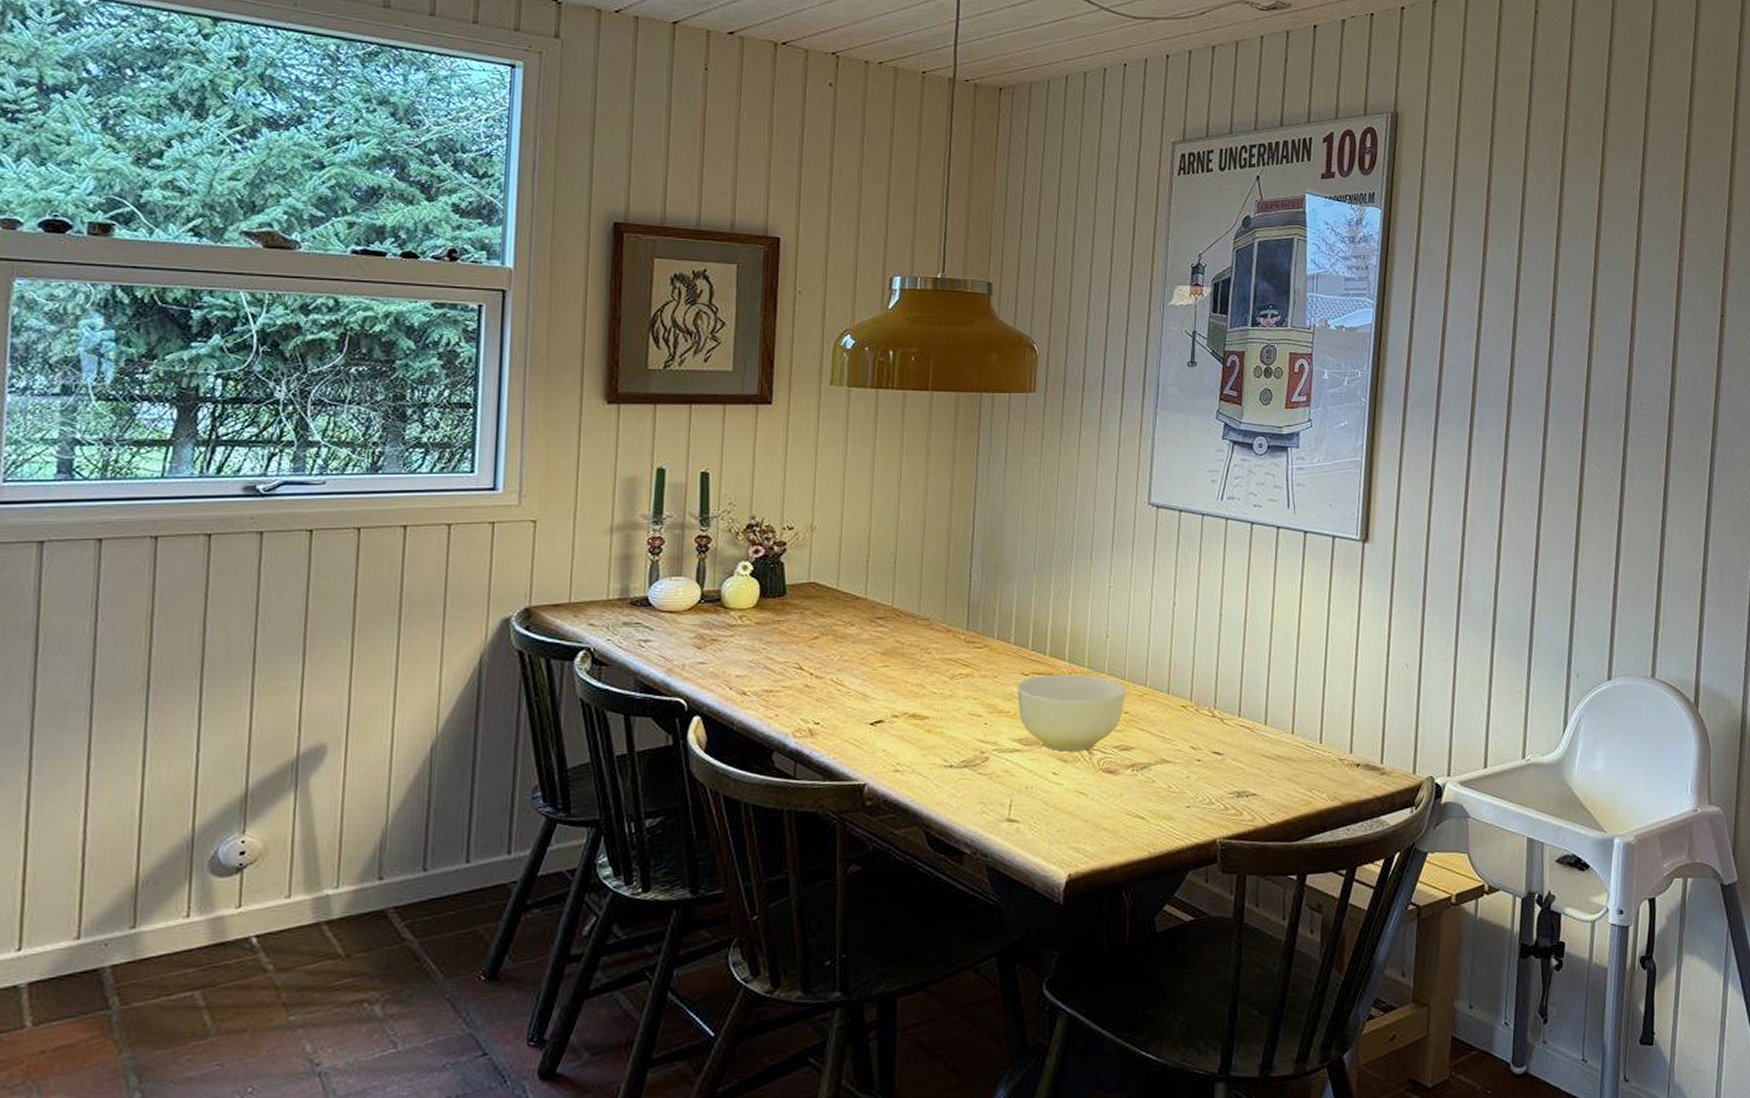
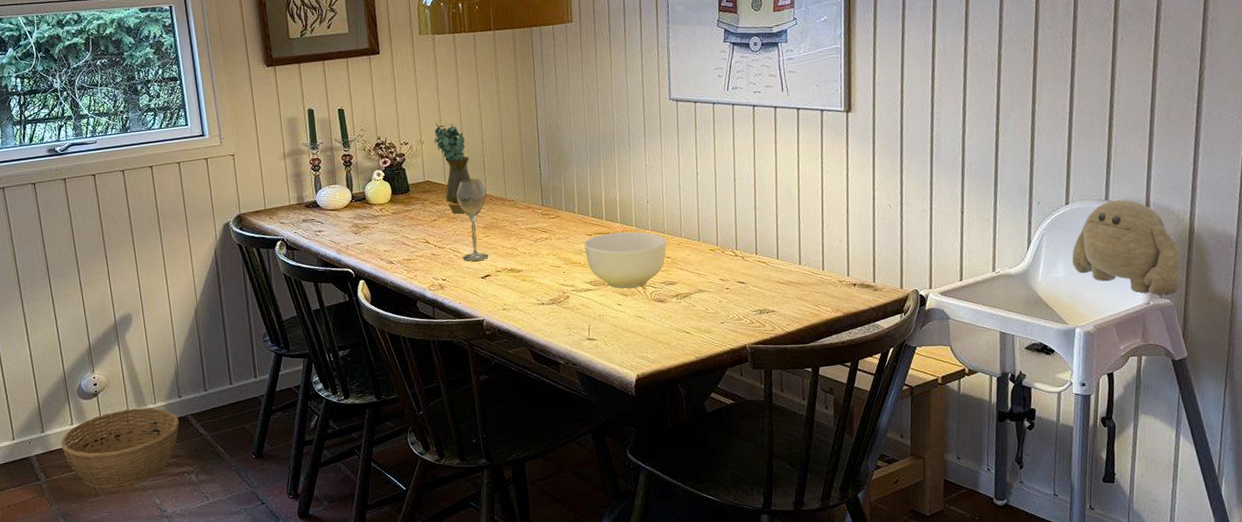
basket: none [160,894,371,1025] -> present [60,408,179,488]
vase: none [830,505,876,632] -> present [434,123,471,214]
wineglass: none [847,585,892,701] -> present [456,178,489,262]
stuffed toy: none [1613,679,1733,803] -> present [1072,199,1182,296]

